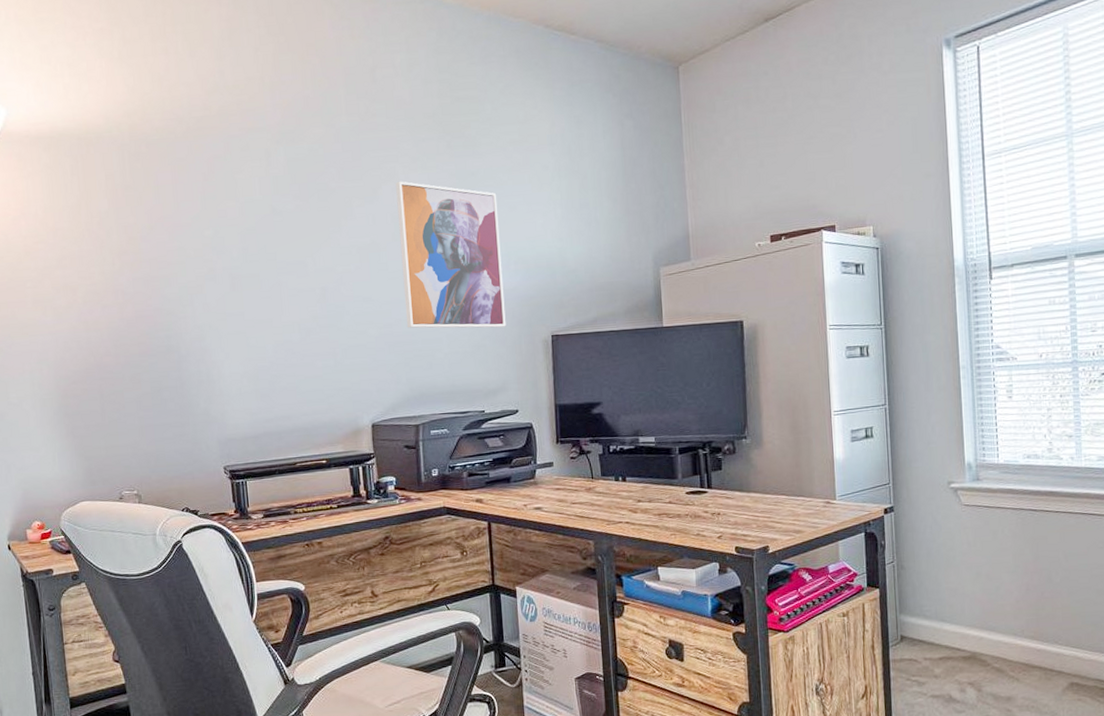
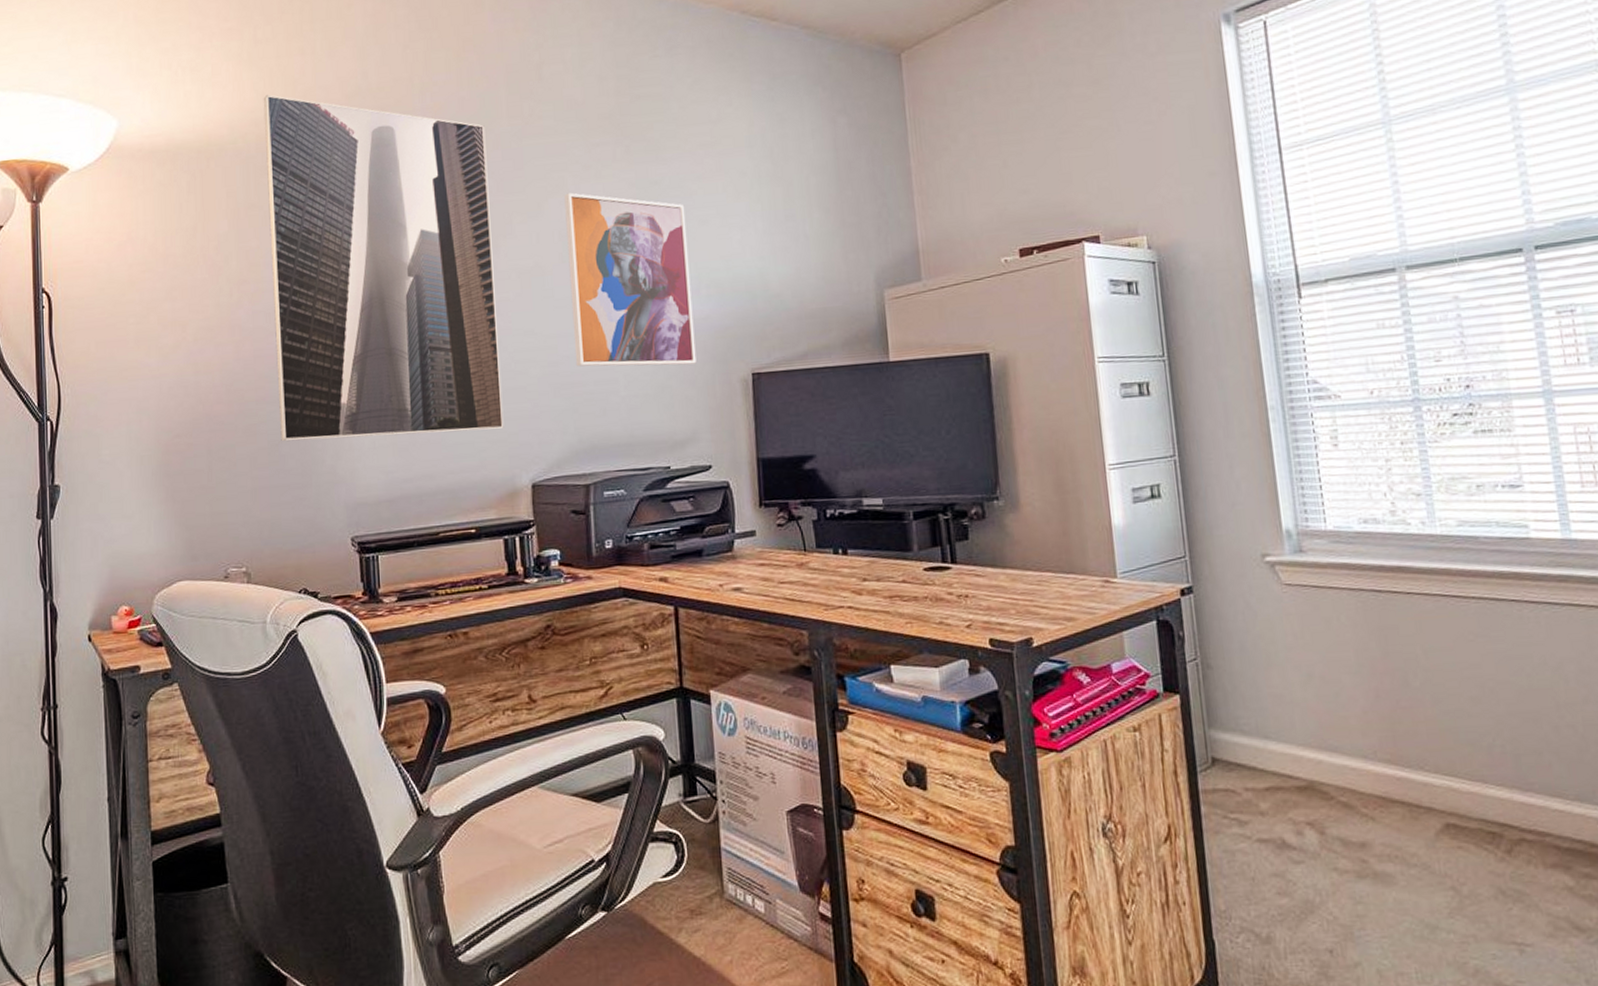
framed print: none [133,89,348,388] -> present [263,95,504,441]

